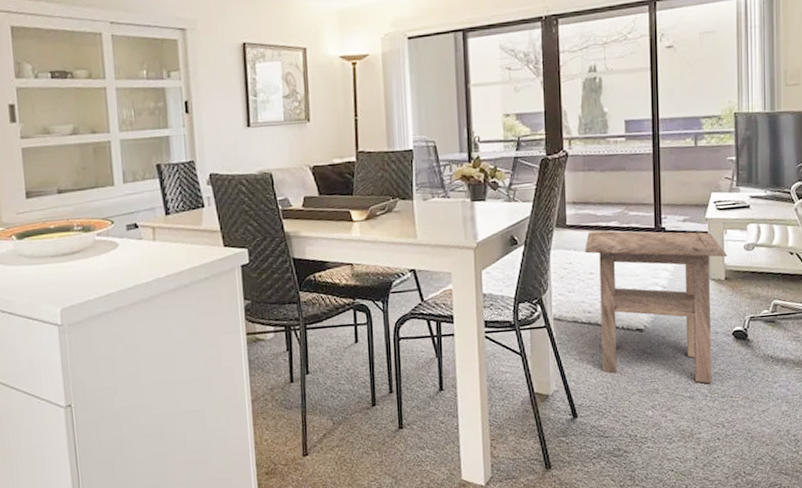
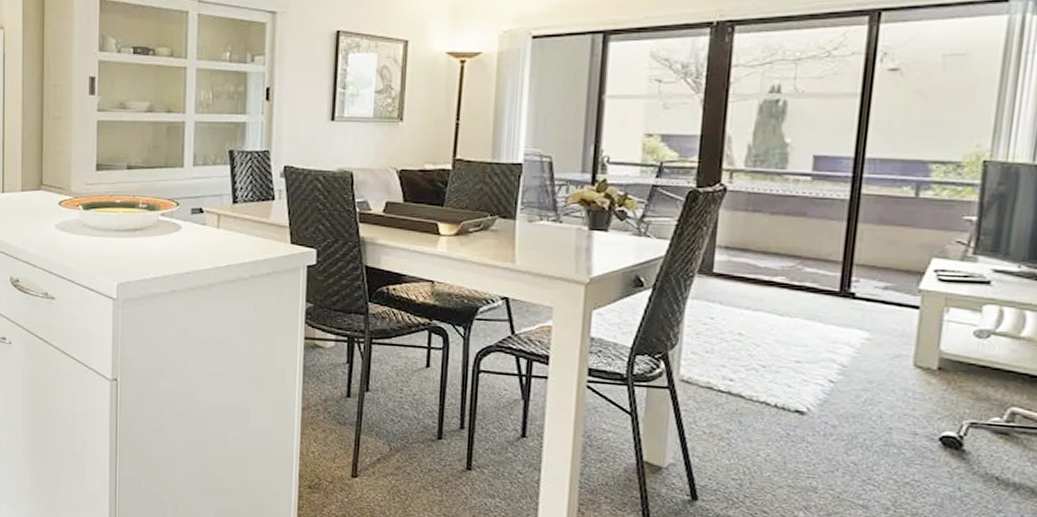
side table: present [585,231,728,384] -> none [735,284,947,495]

